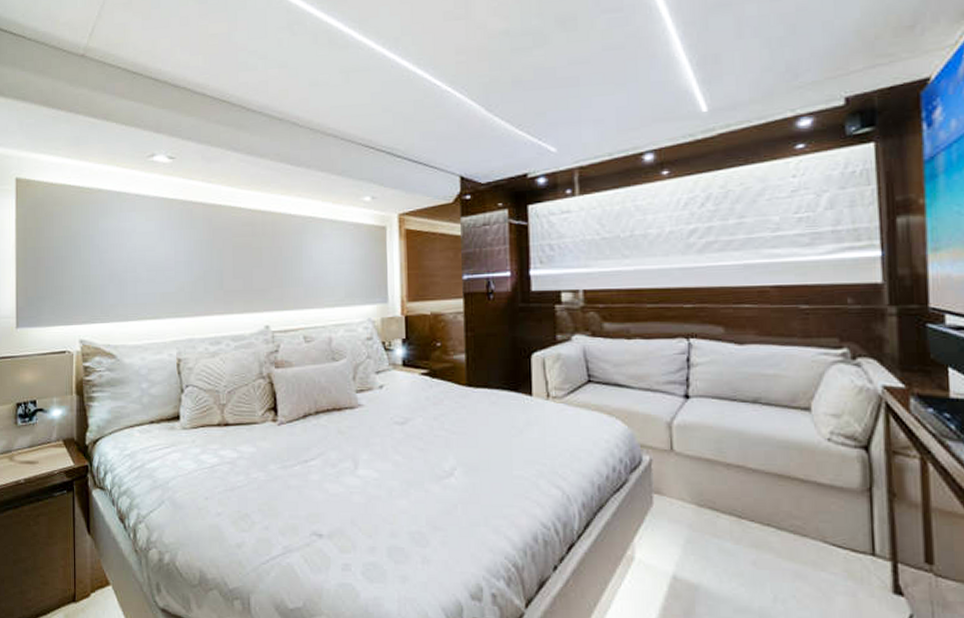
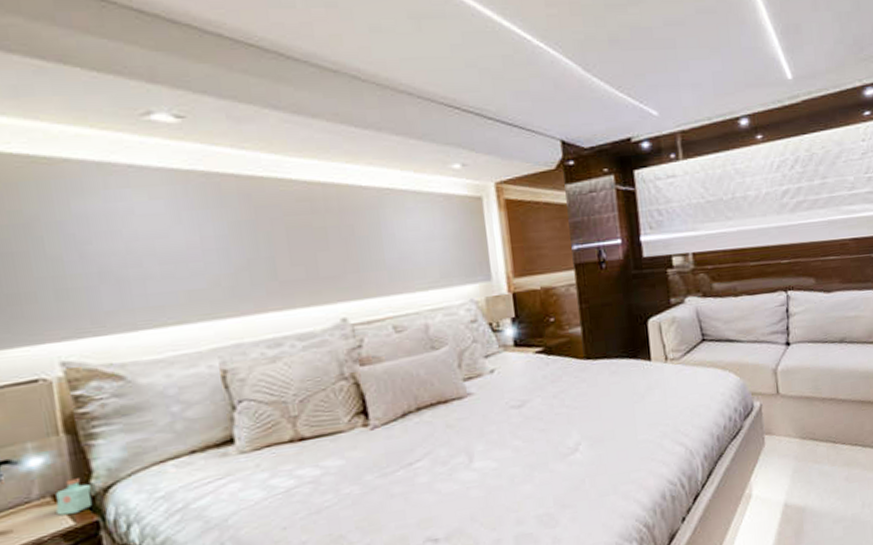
perfume: none [64,428,86,456] -> present [55,476,93,515]

